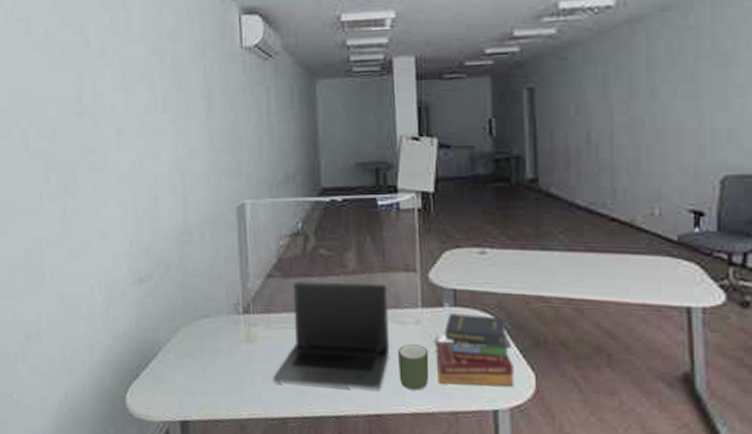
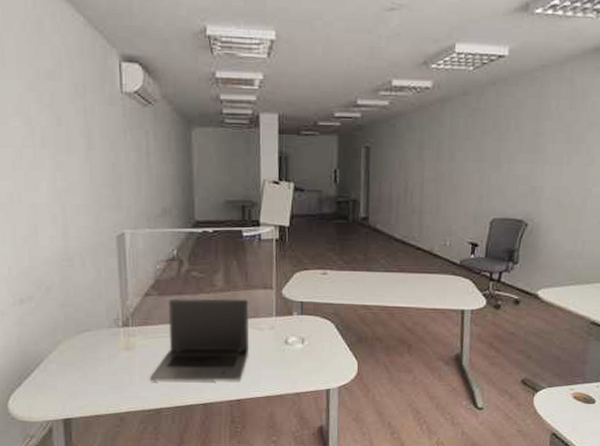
mug: present [398,344,429,391] -> none [256,345,280,380]
books: present [435,313,514,387] -> none [285,320,343,373]

